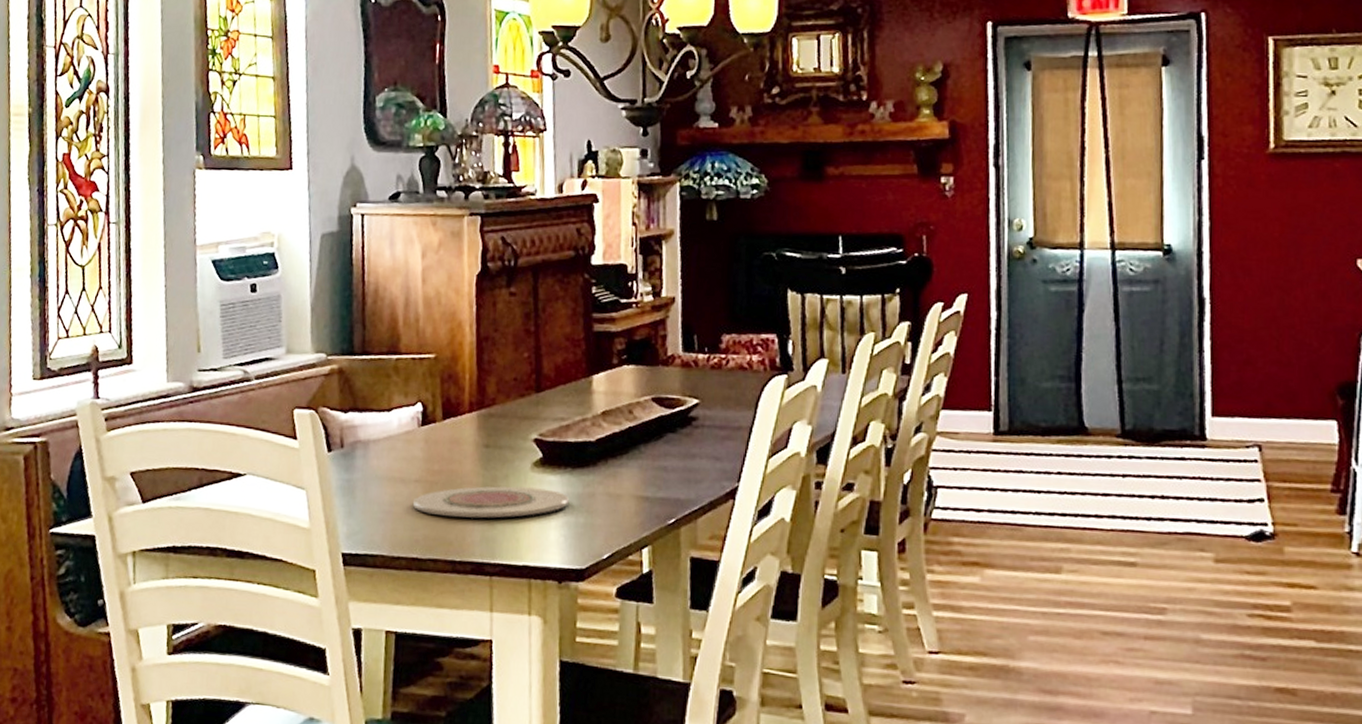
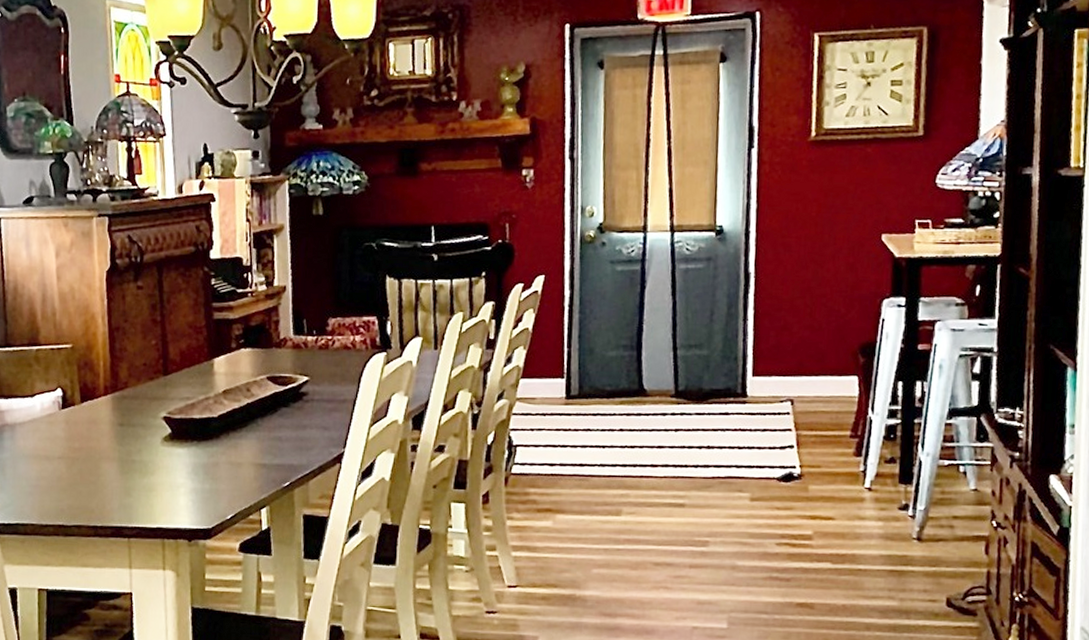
plate: present [412,485,569,519] -> none [57,459,196,489]

